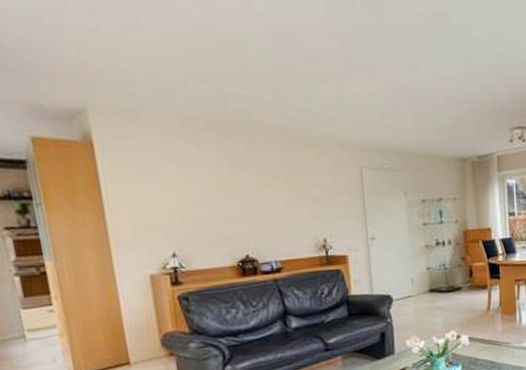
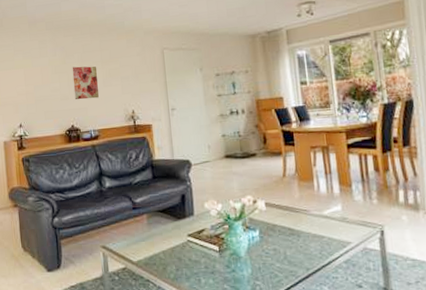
wall art: none [244,182,281,224] -> present [72,66,99,100]

